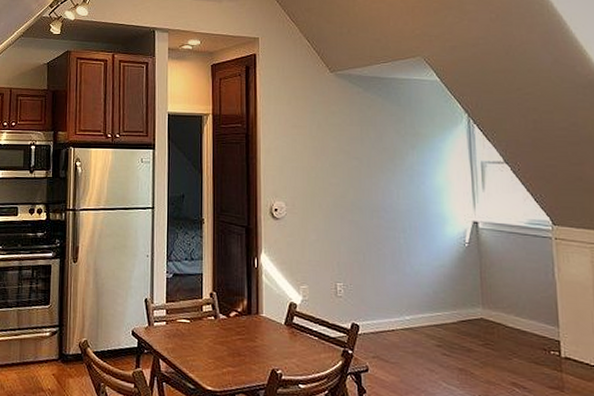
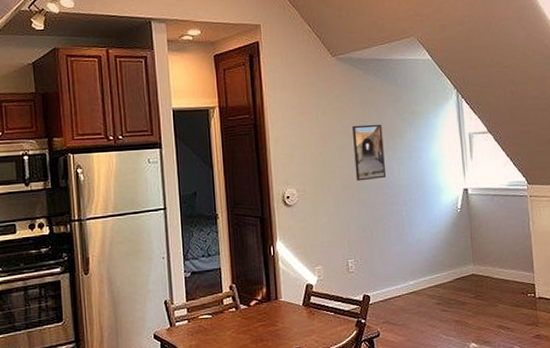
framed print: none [349,143,383,202] -> present [352,124,386,181]

